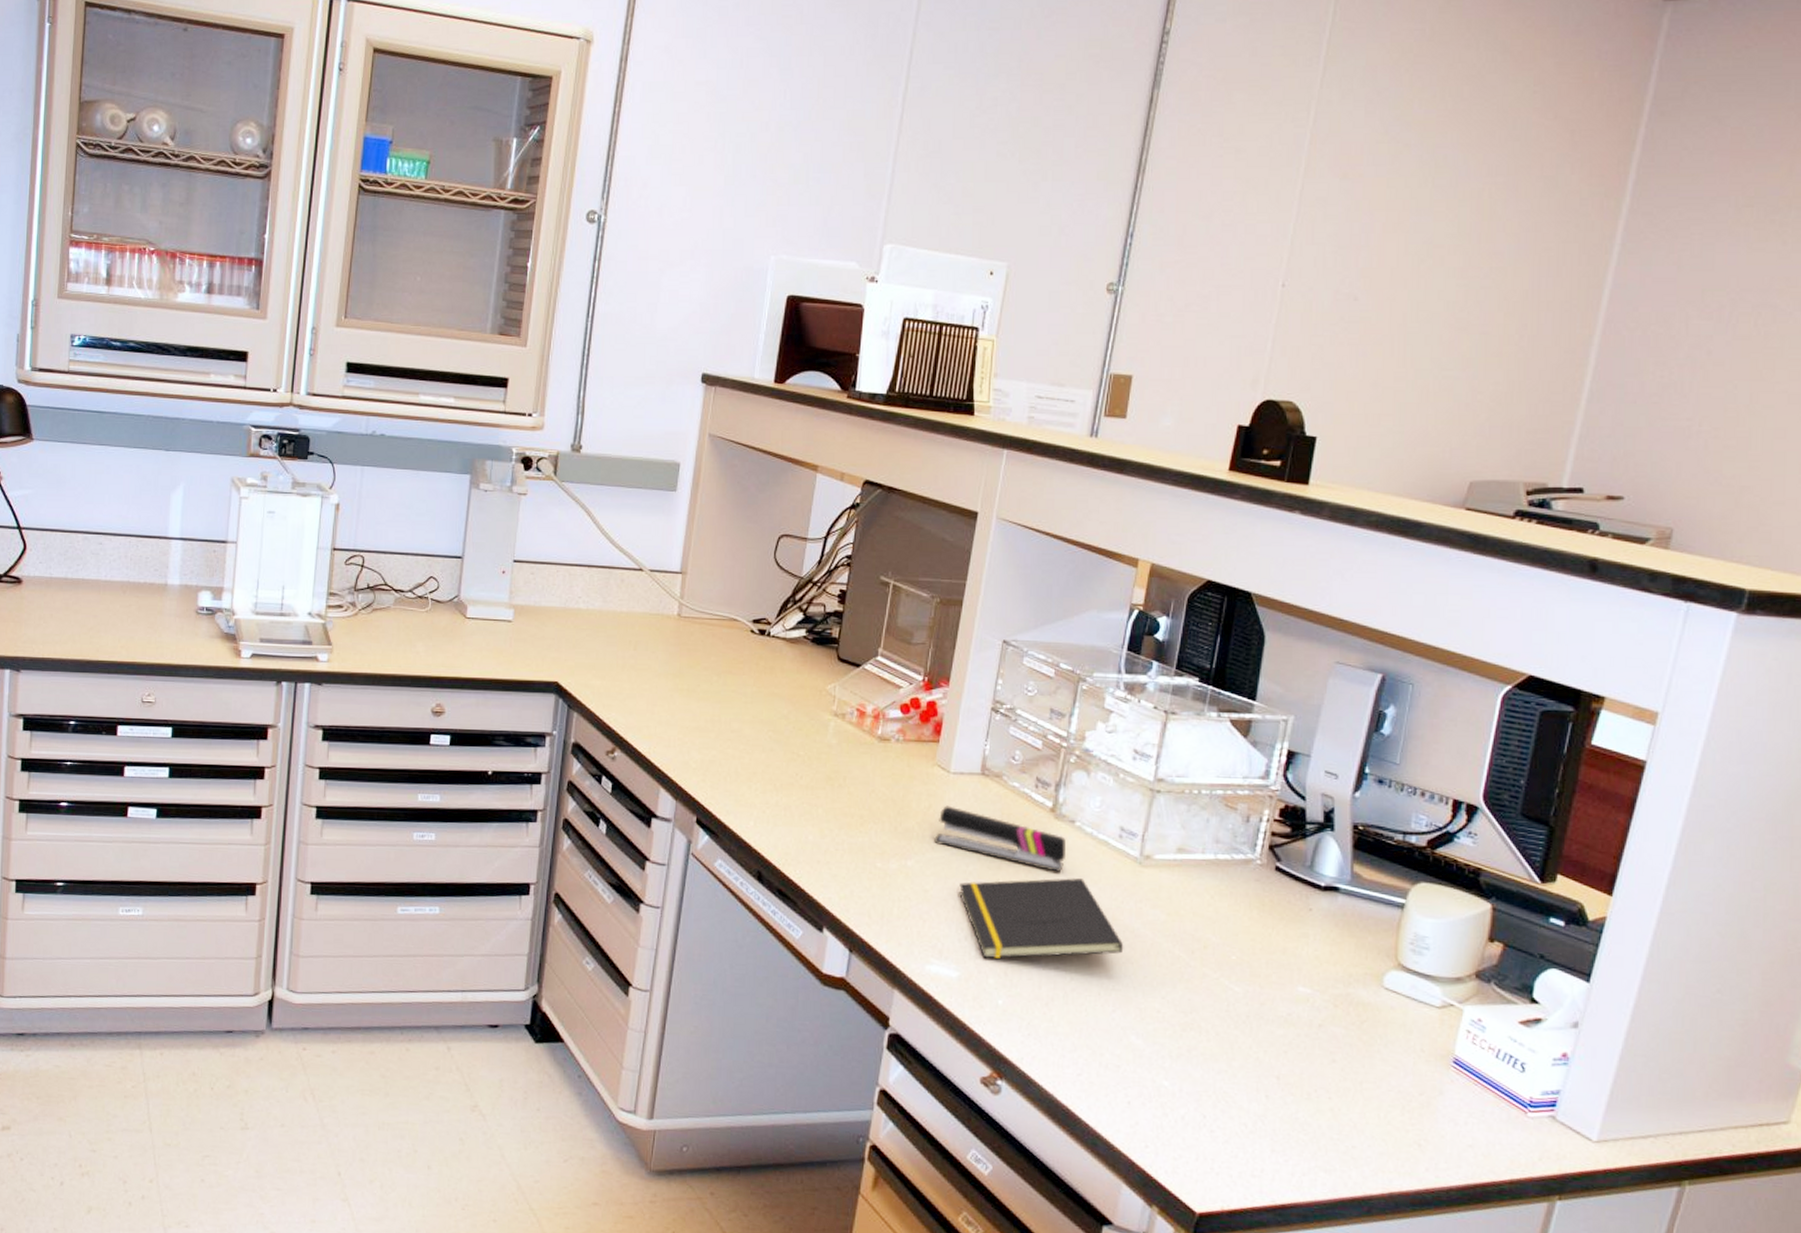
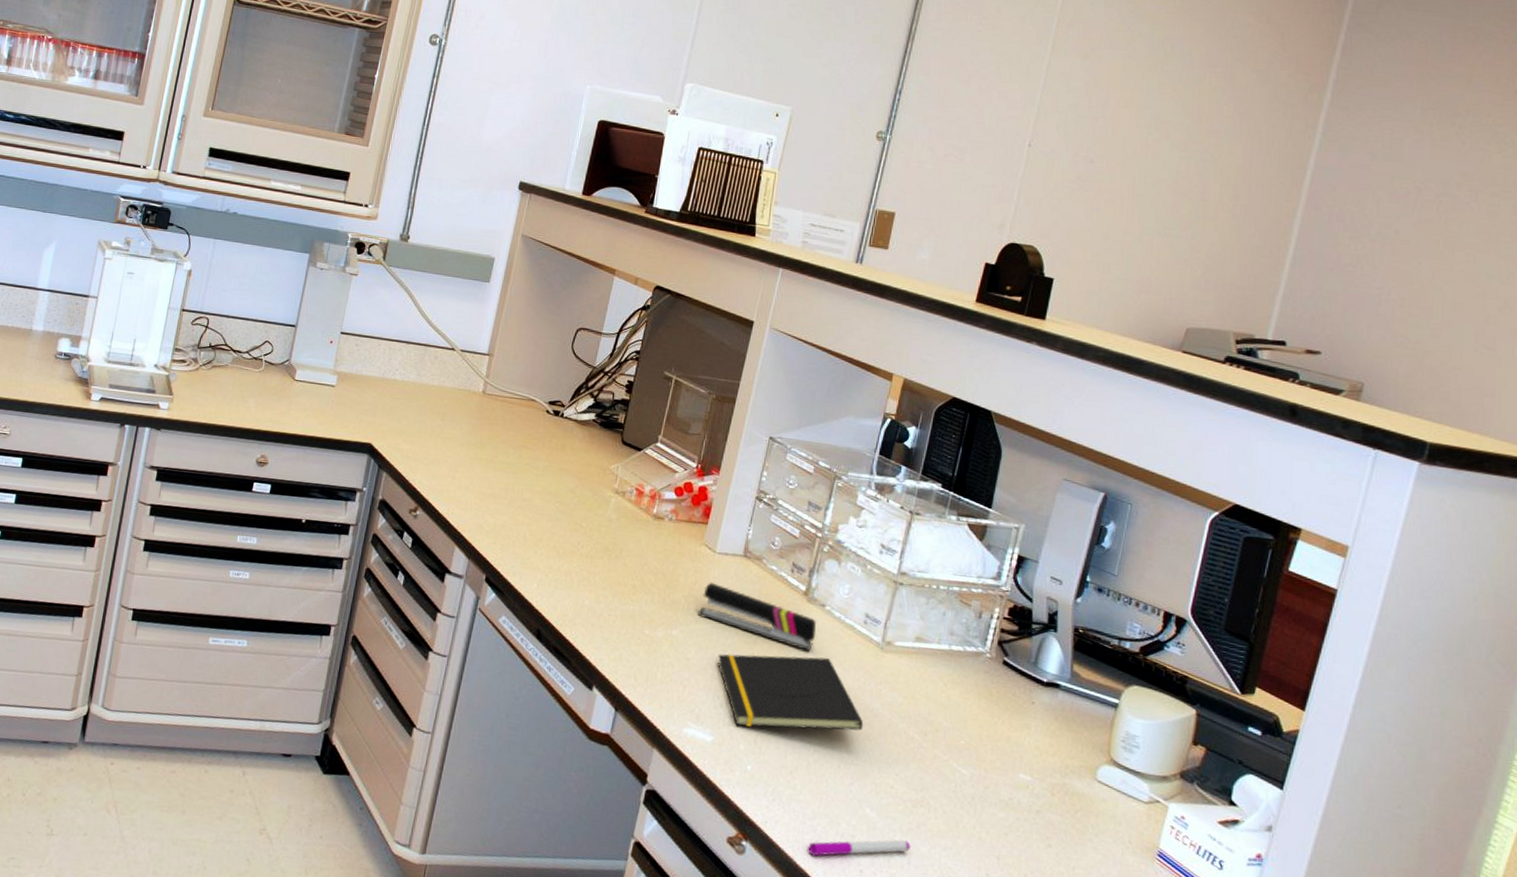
pen: none [1069,1066,1183,1091] -> present [808,840,912,856]

